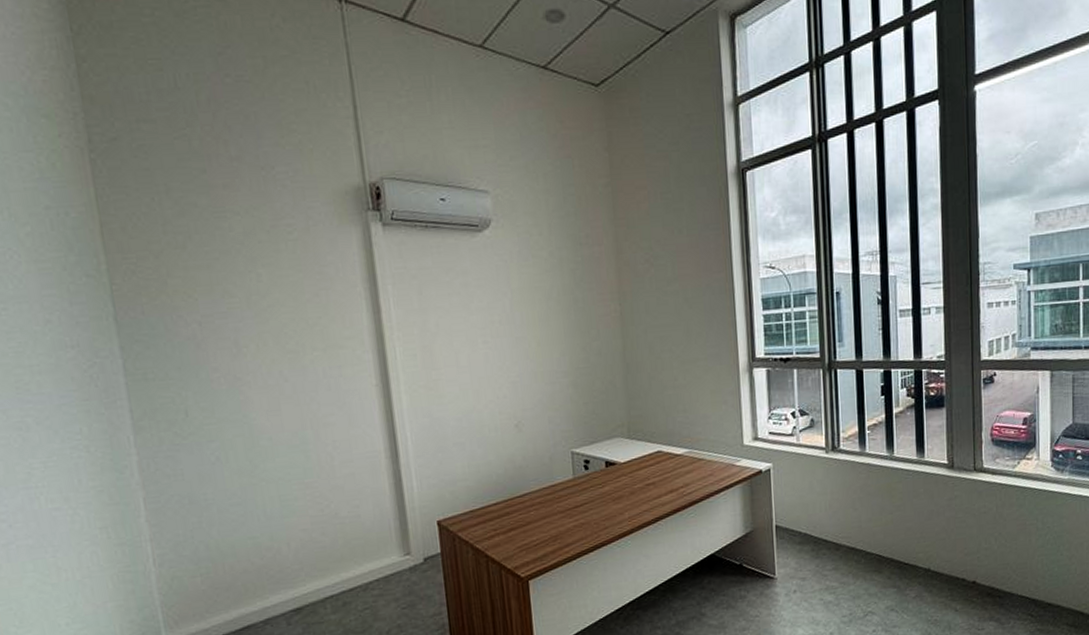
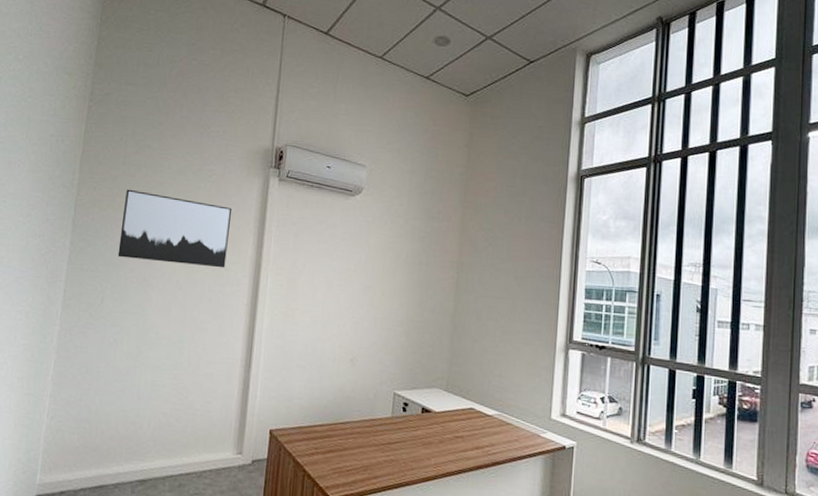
wall art: none [179,265,338,356] -> present [117,189,232,268]

